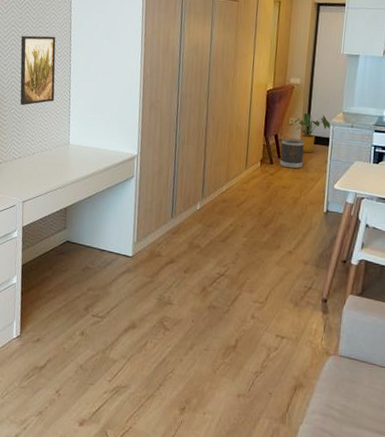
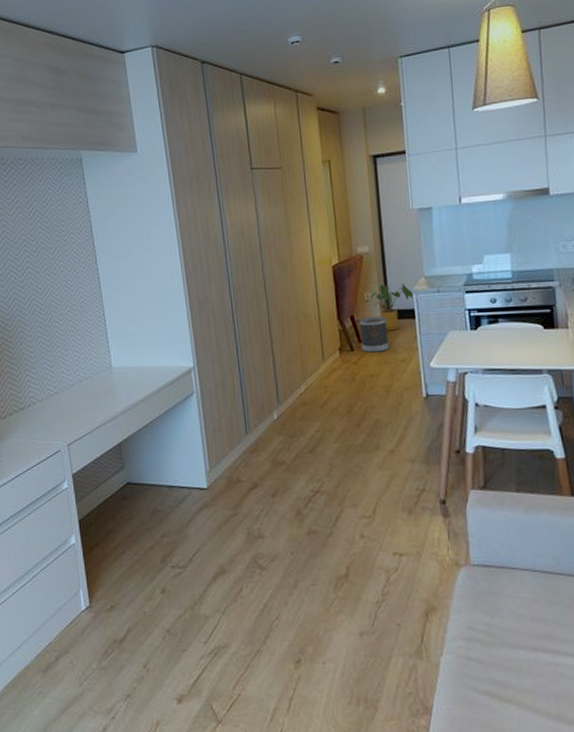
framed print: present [20,35,56,105] -> none [36,244,86,331]

